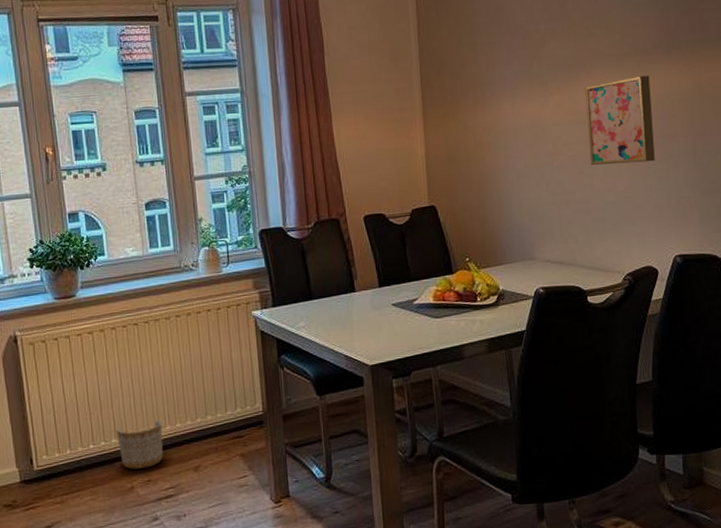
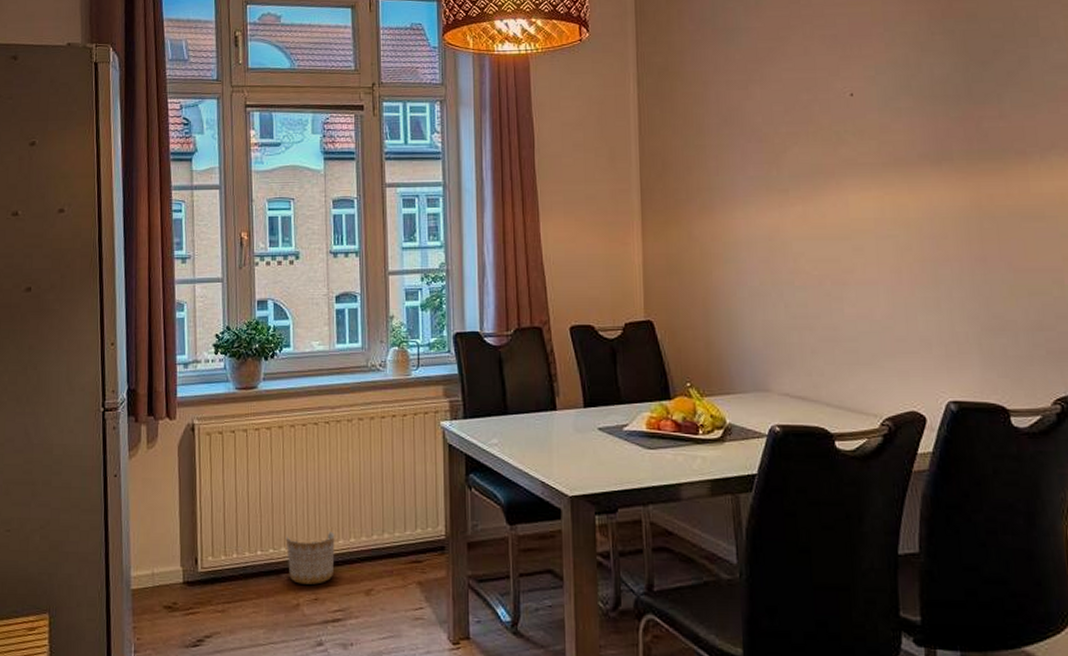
wall art: present [585,76,655,166] -> none [834,189,921,288]

